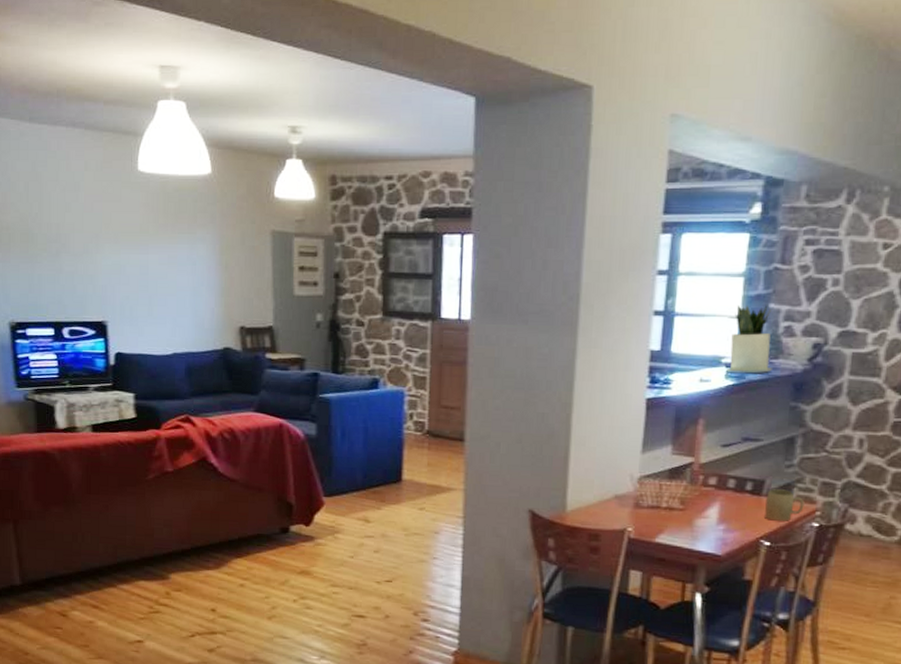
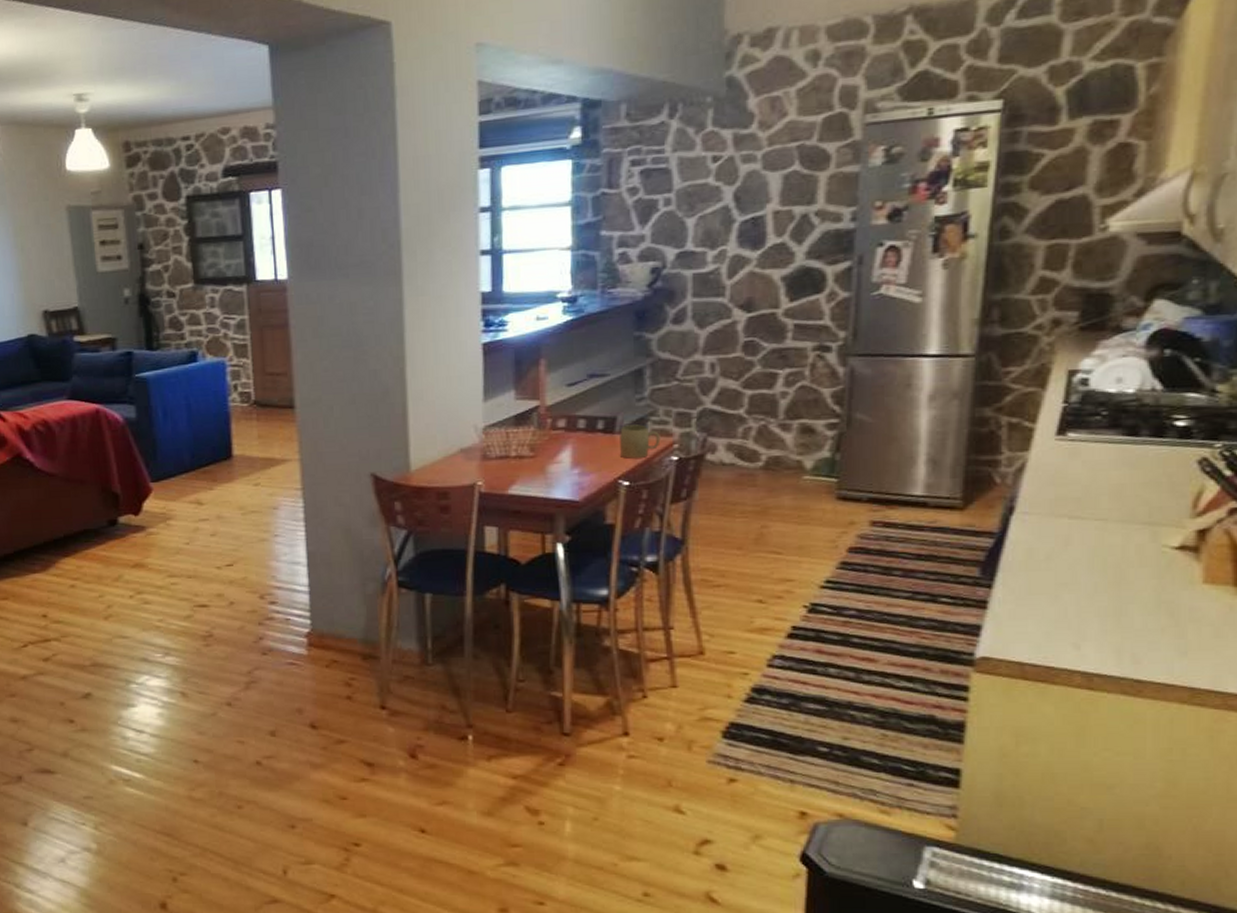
planter: present [726,304,772,374] -> none [563,231,611,308]

